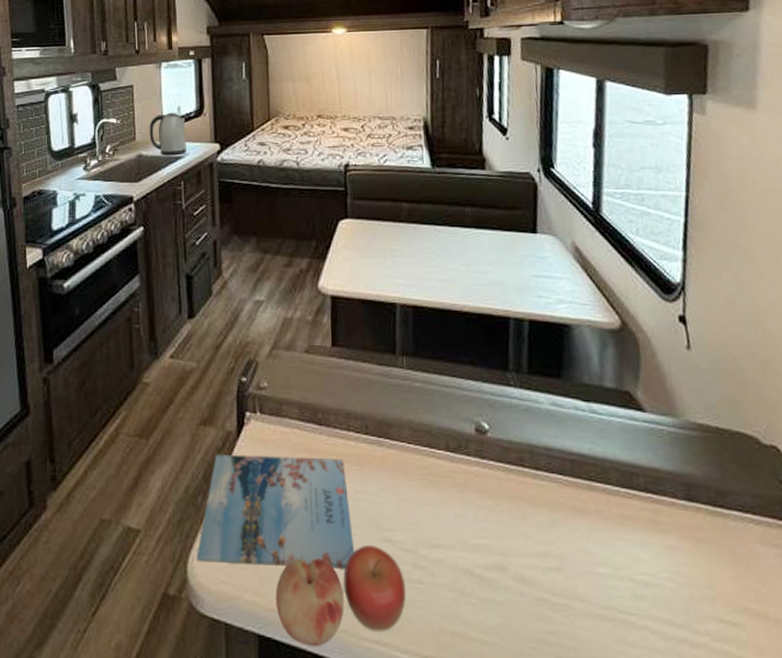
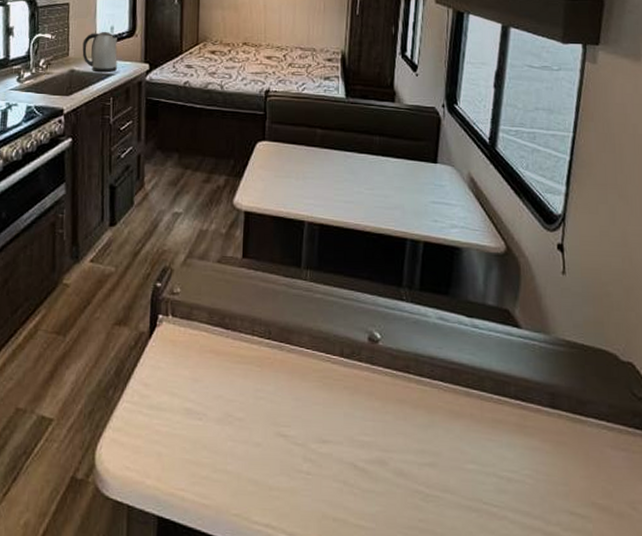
magazine: present [196,454,354,569] -> none [104,352,250,459]
fruit: present [275,557,345,647] -> none [175,448,239,529]
fruit: present [343,545,407,631] -> none [239,439,296,516]

